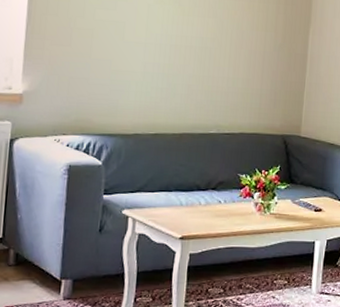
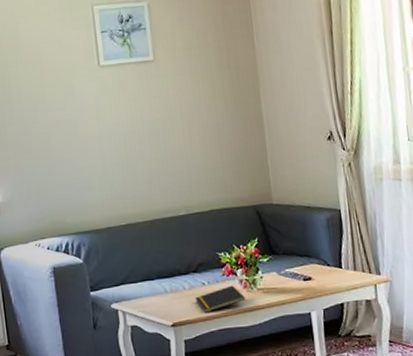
notepad: none [208,207,257,230] -> present [194,285,246,313]

